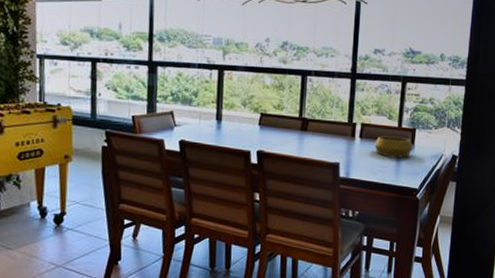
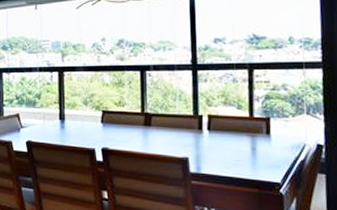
decorative bowl: present [374,135,413,158] -> none [225,127,270,150]

